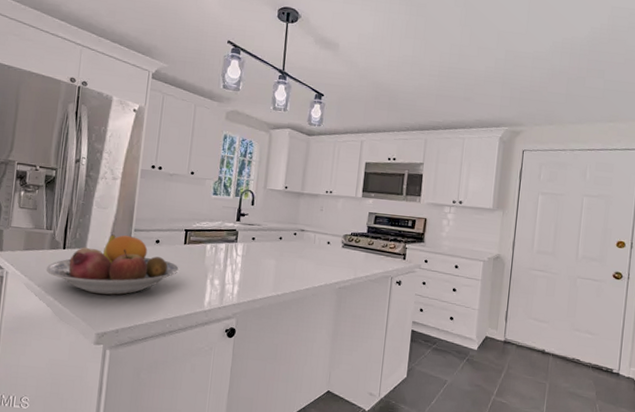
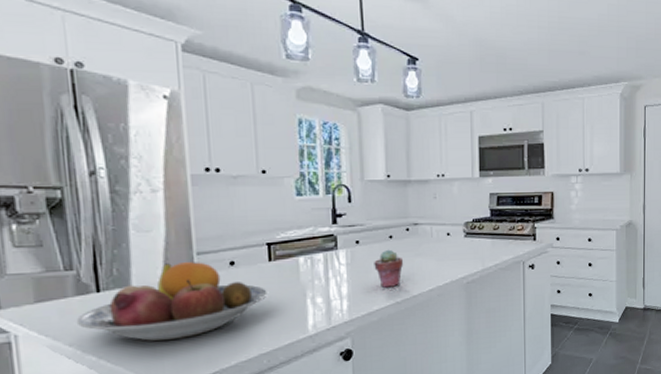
potted succulent: none [263,248,288,281] -> present [374,249,404,288]

